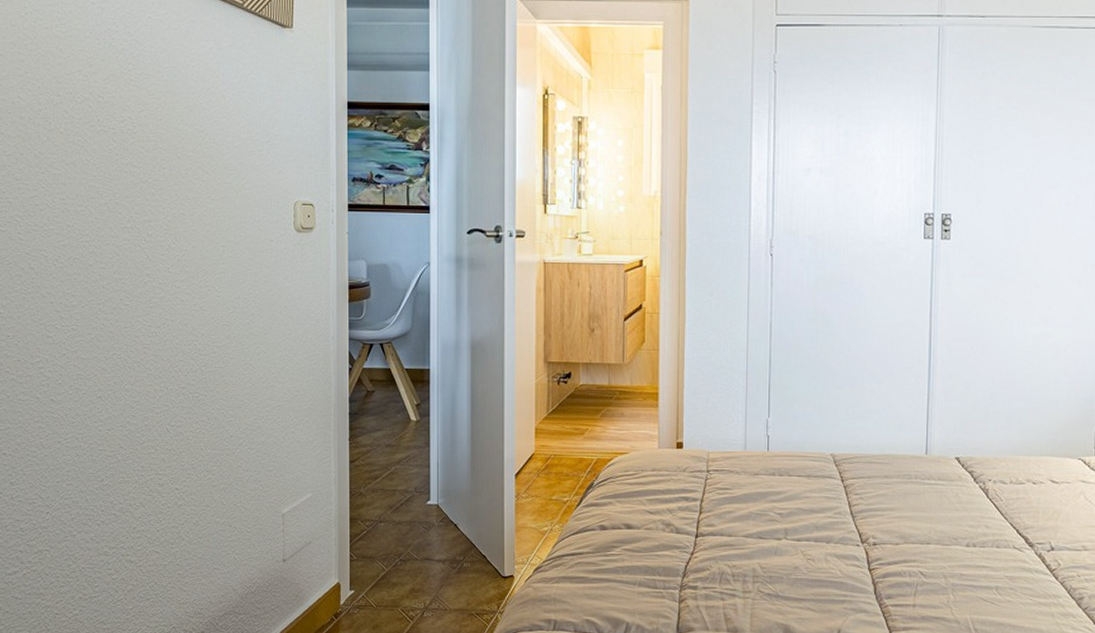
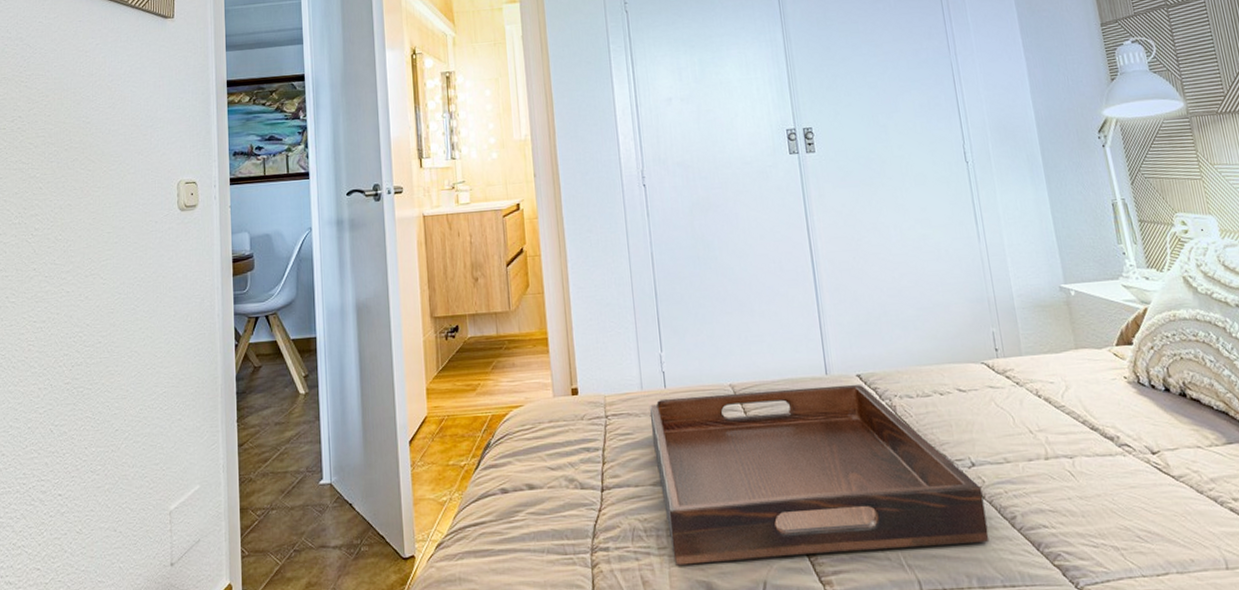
serving tray: none [749,460,1056,616] -> present [649,384,989,566]

